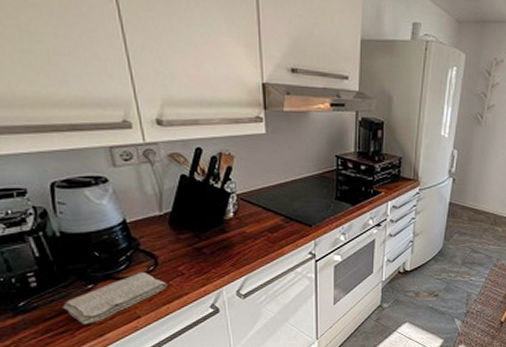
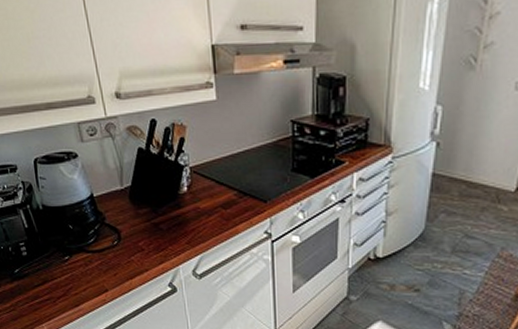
washcloth: present [62,271,167,325] -> none [46,245,130,295]

